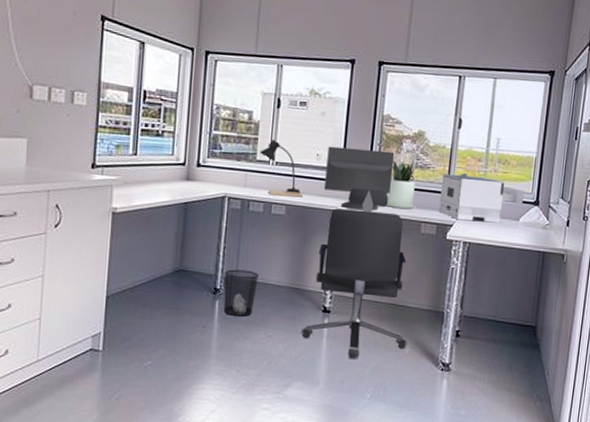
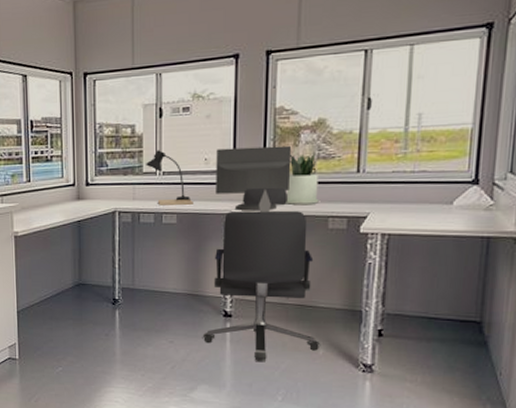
waste bin: present [223,269,259,316] -> none [122,280,155,324]
printer: present [438,172,524,223] -> none [348,157,458,211]

